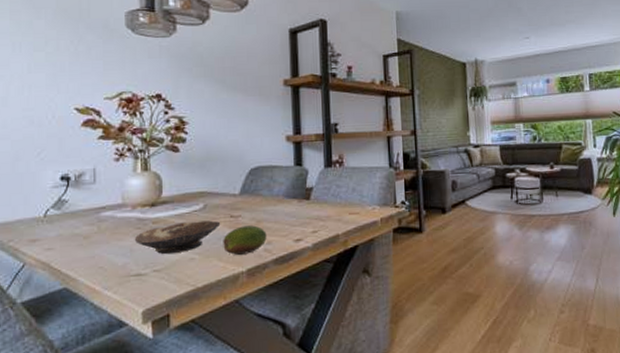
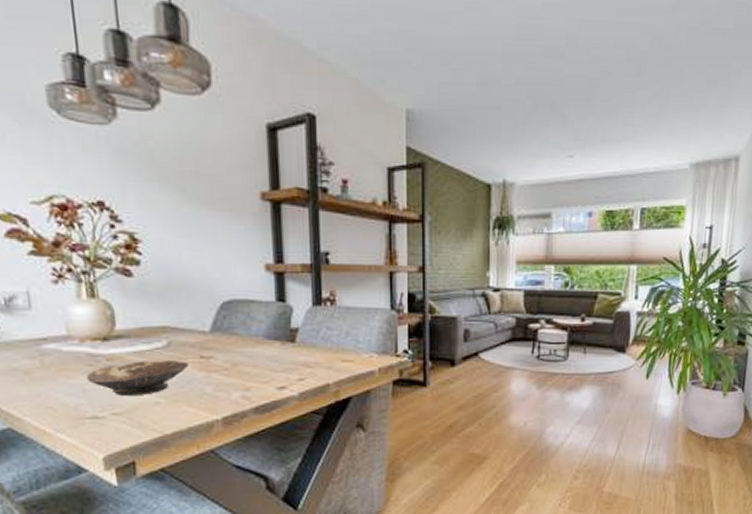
fruit: present [223,225,267,255] -> none [192,369,245,401]

